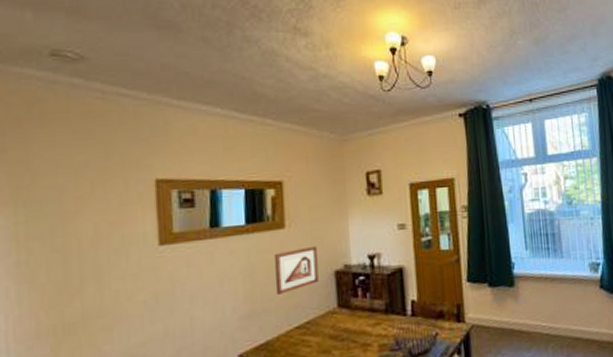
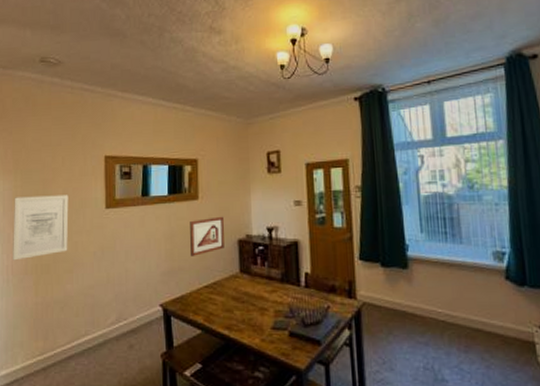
wall art: none [13,230,104,323] -> present [13,194,69,261]

